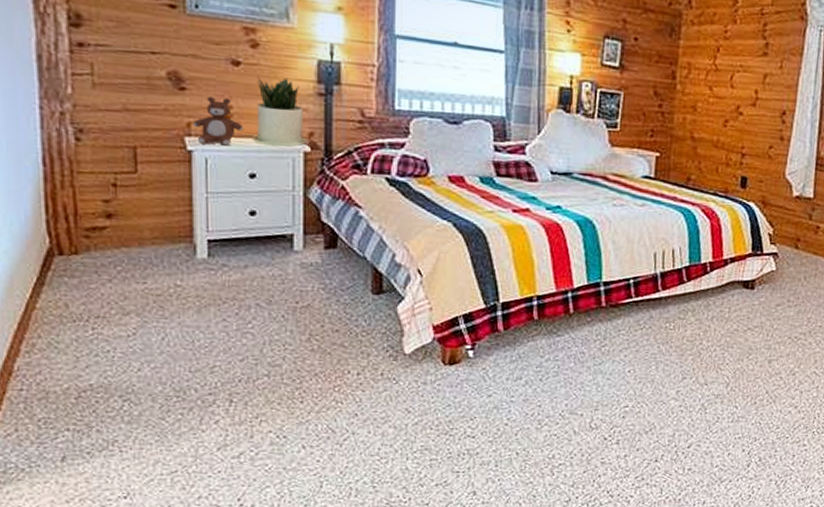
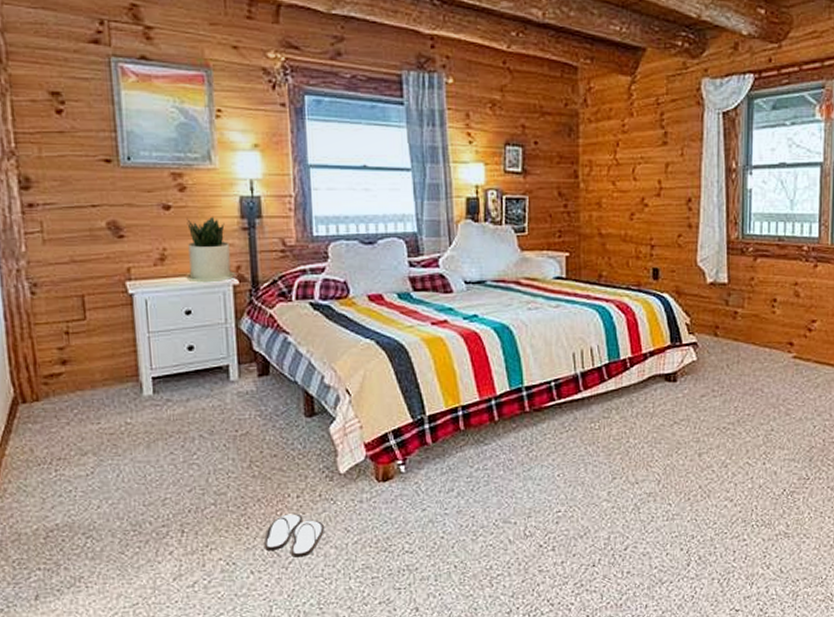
teddy bear: present [193,96,244,146] -> none [132,241,178,287]
slippers: none [318,390,384,435] -> present [263,513,324,557]

